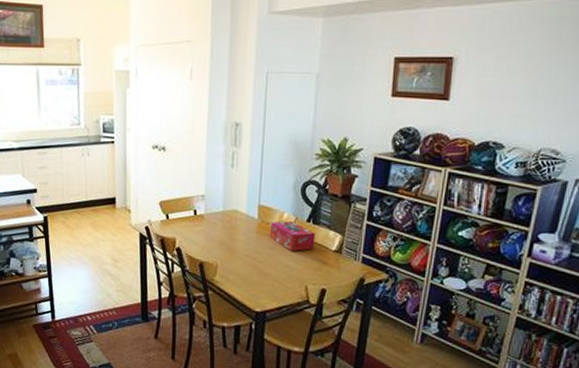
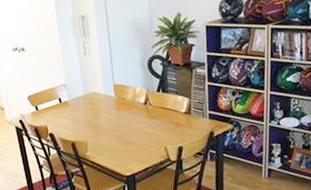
tissue box: present [269,221,316,251] -> none [126,94,167,119]

